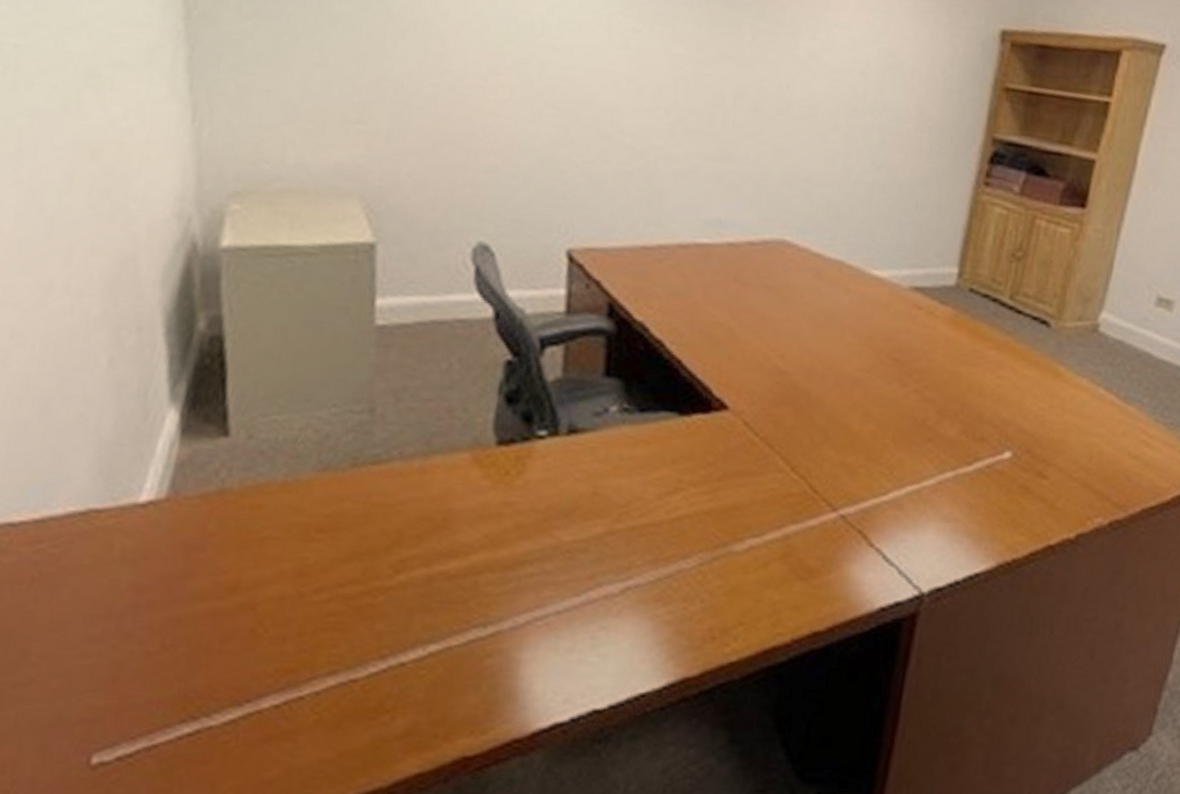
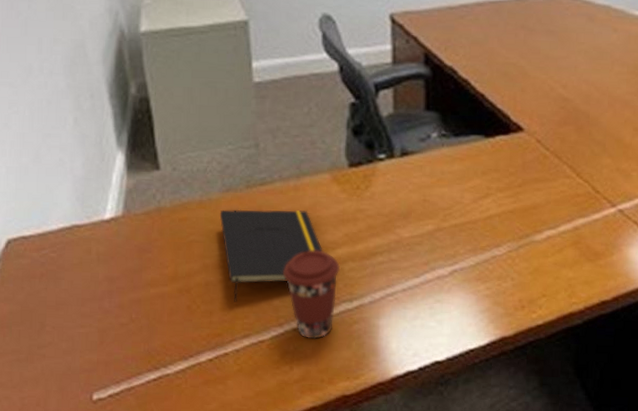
notepad: none [310,495,452,625] -> present [219,209,323,302]
coffee cup: none [393,554,474,679] -> present [283,250,341,340]

